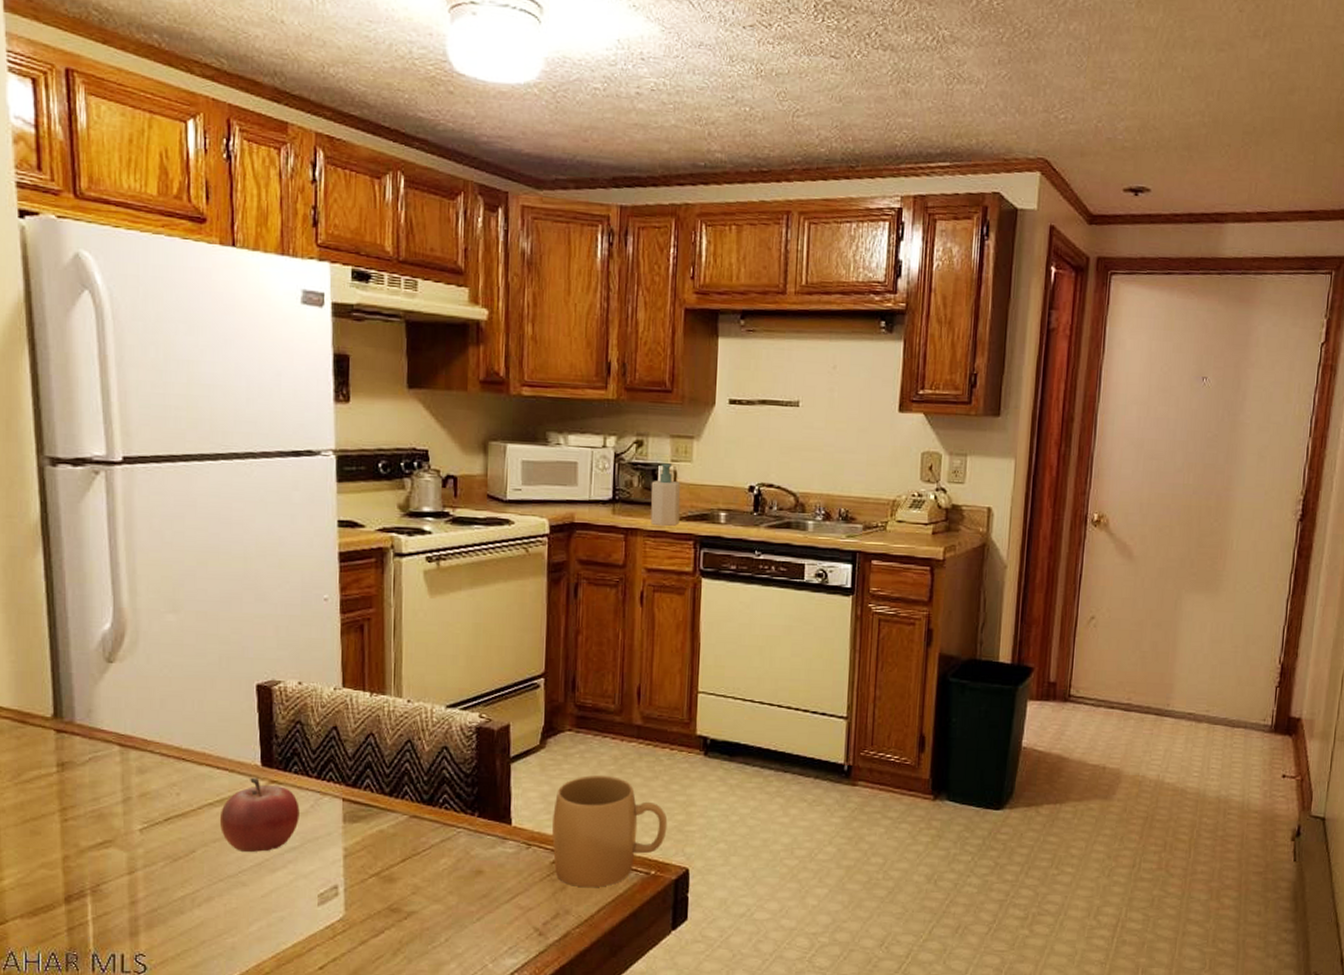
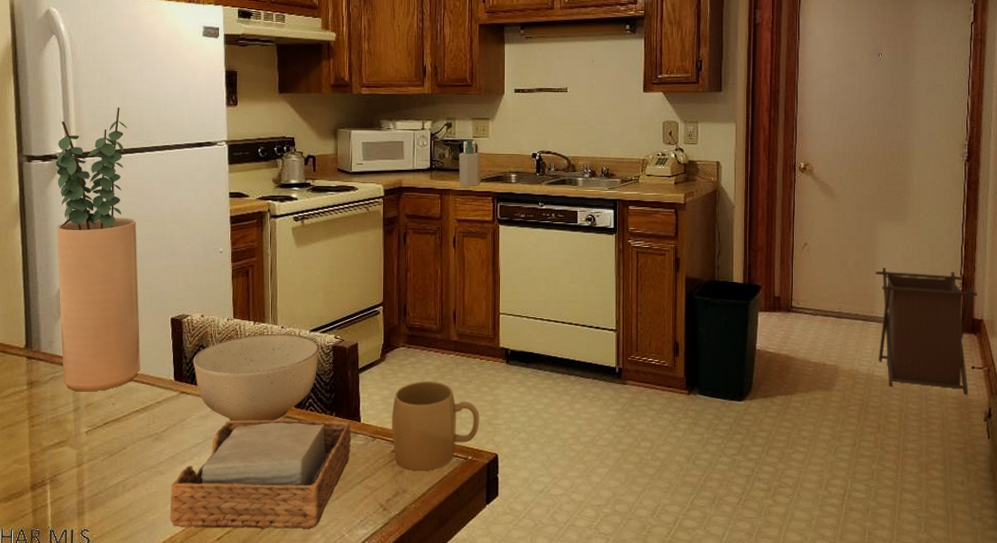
vase: none [92,397,215,778] -> present [55,107,141,392]
fruit: present [219,777,300,852] -> none [143,389,202,447]
napkin holder: none [256,819,500,957] -> present [170,419,352,529]
bowl: none [286,708,460,822] -> present [193,333,321,422]
laundry basket: none [1171,650,1298,809] -> present [875,267,977,395]

